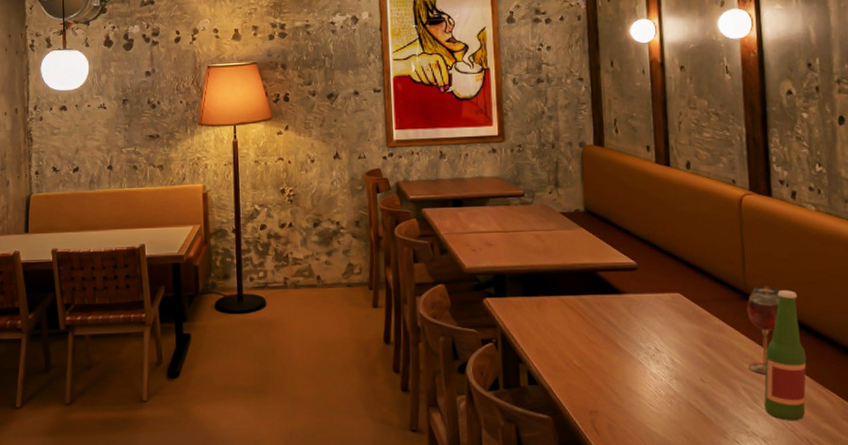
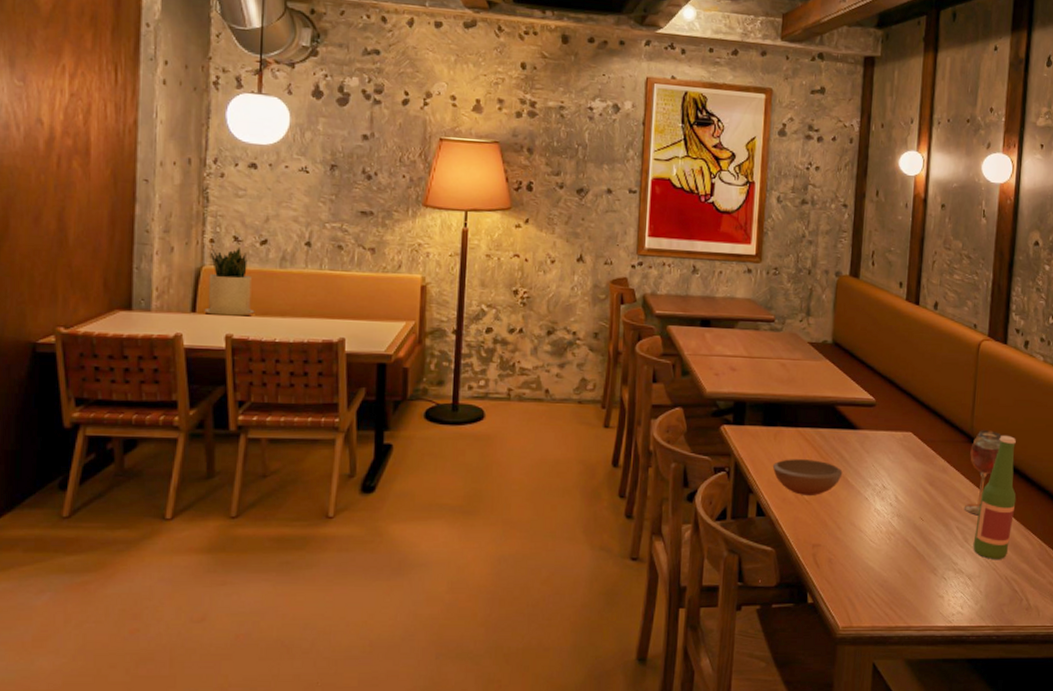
planter: none [34,176,73,235] -> present [204,246,255,317]
bowl: none [538,326,612,362] -> present [772,459,843,495]

